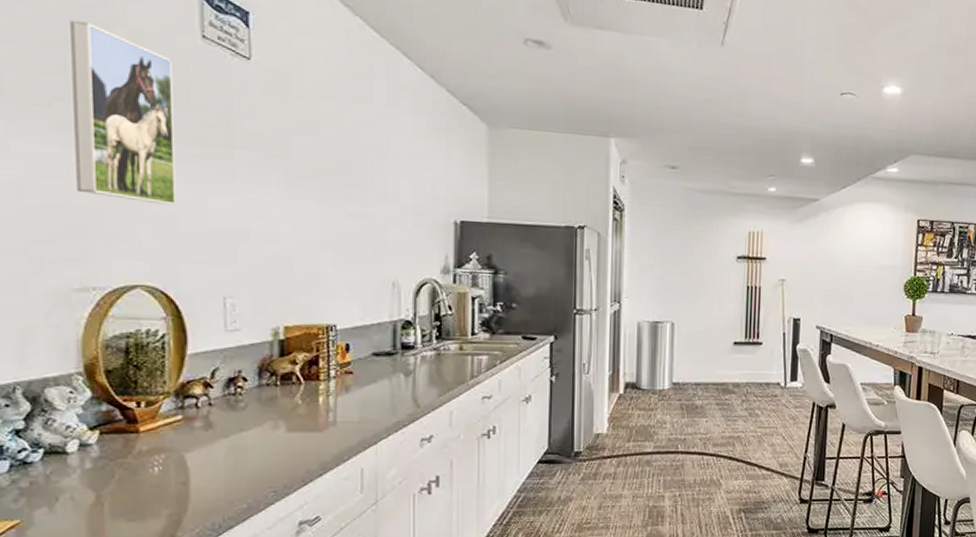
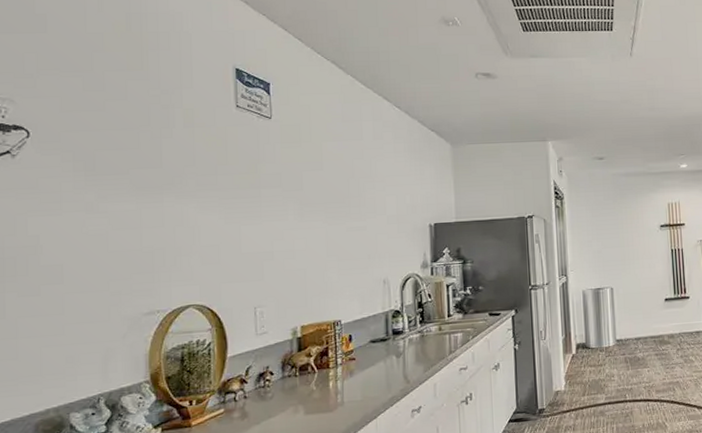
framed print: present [70,20,176,206] -> none [143,107,218,239]

